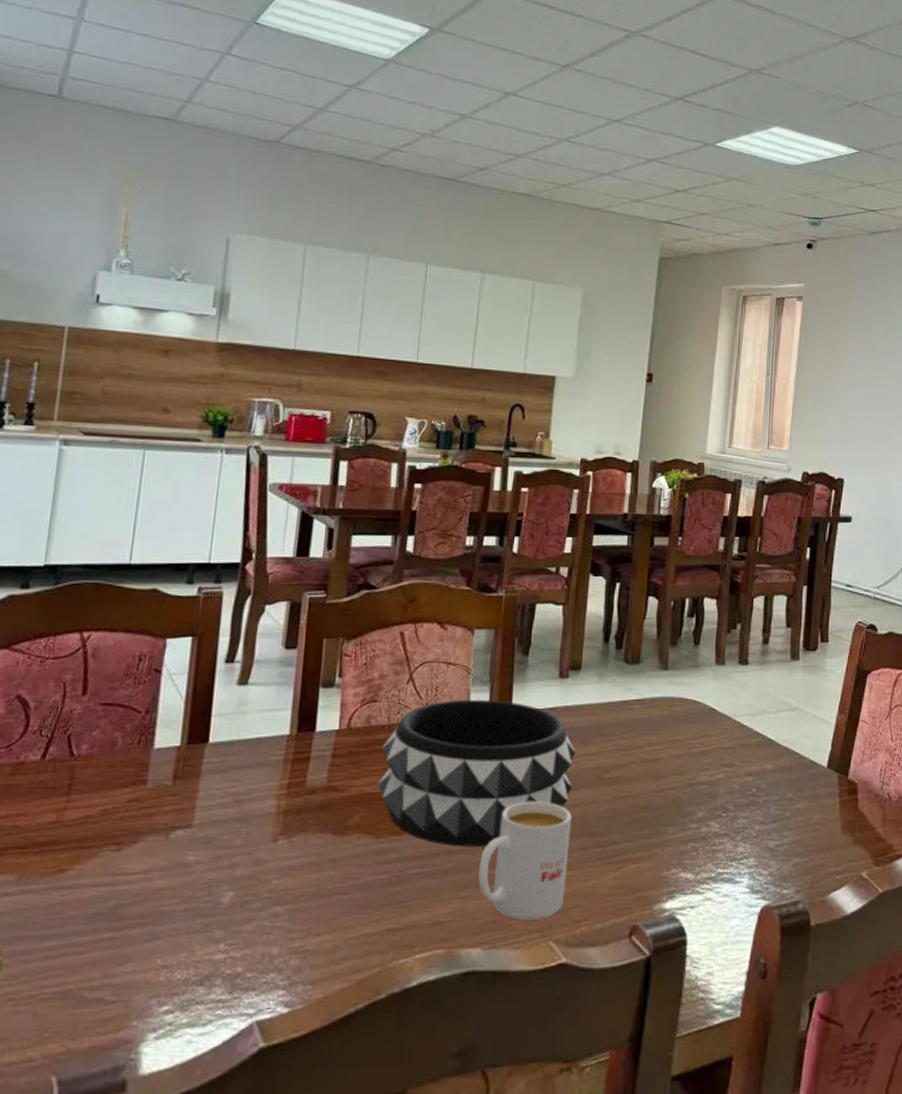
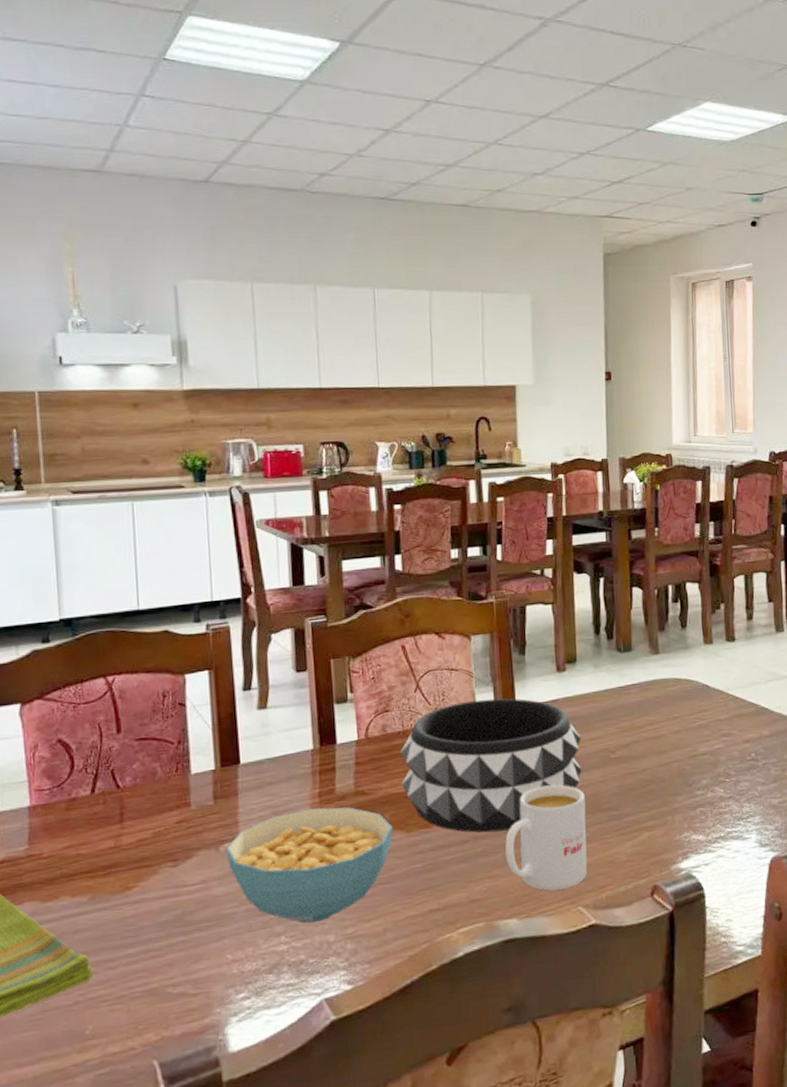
cereal bowl: none [176,800,362,932] -> present [226,807,393,924]

